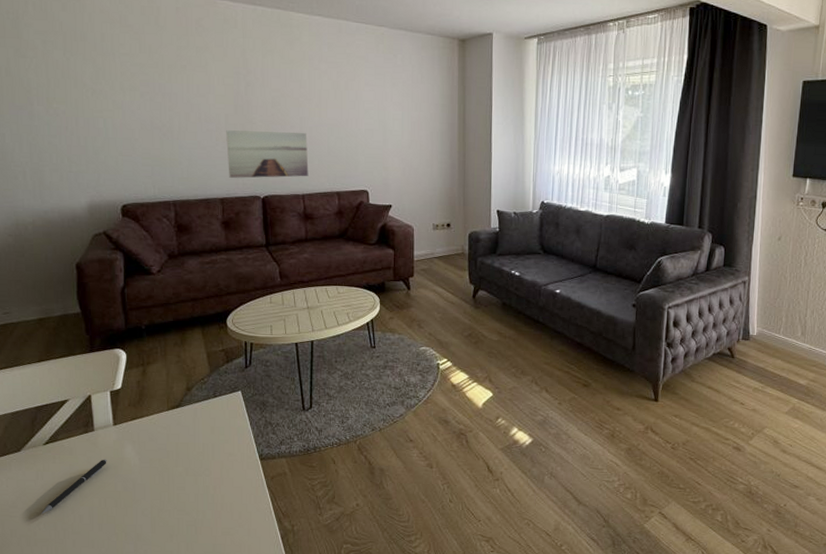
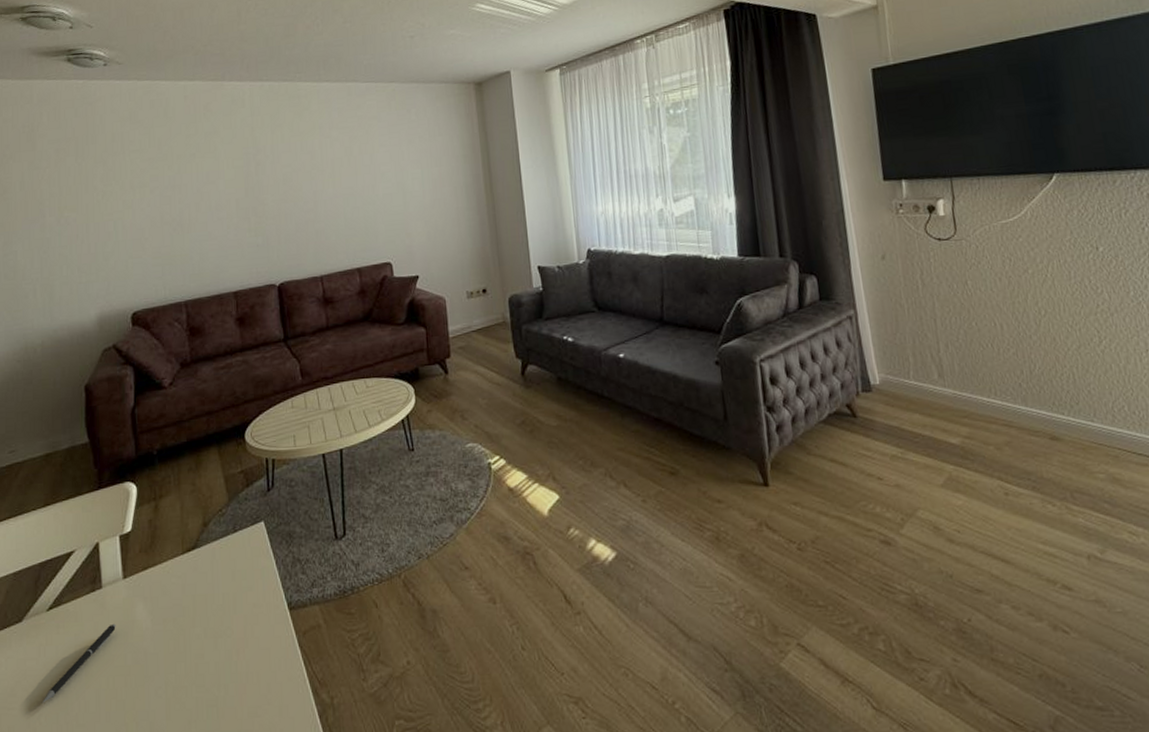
wall art: present [226,130,309,178] -> none [237,206,326,268]

